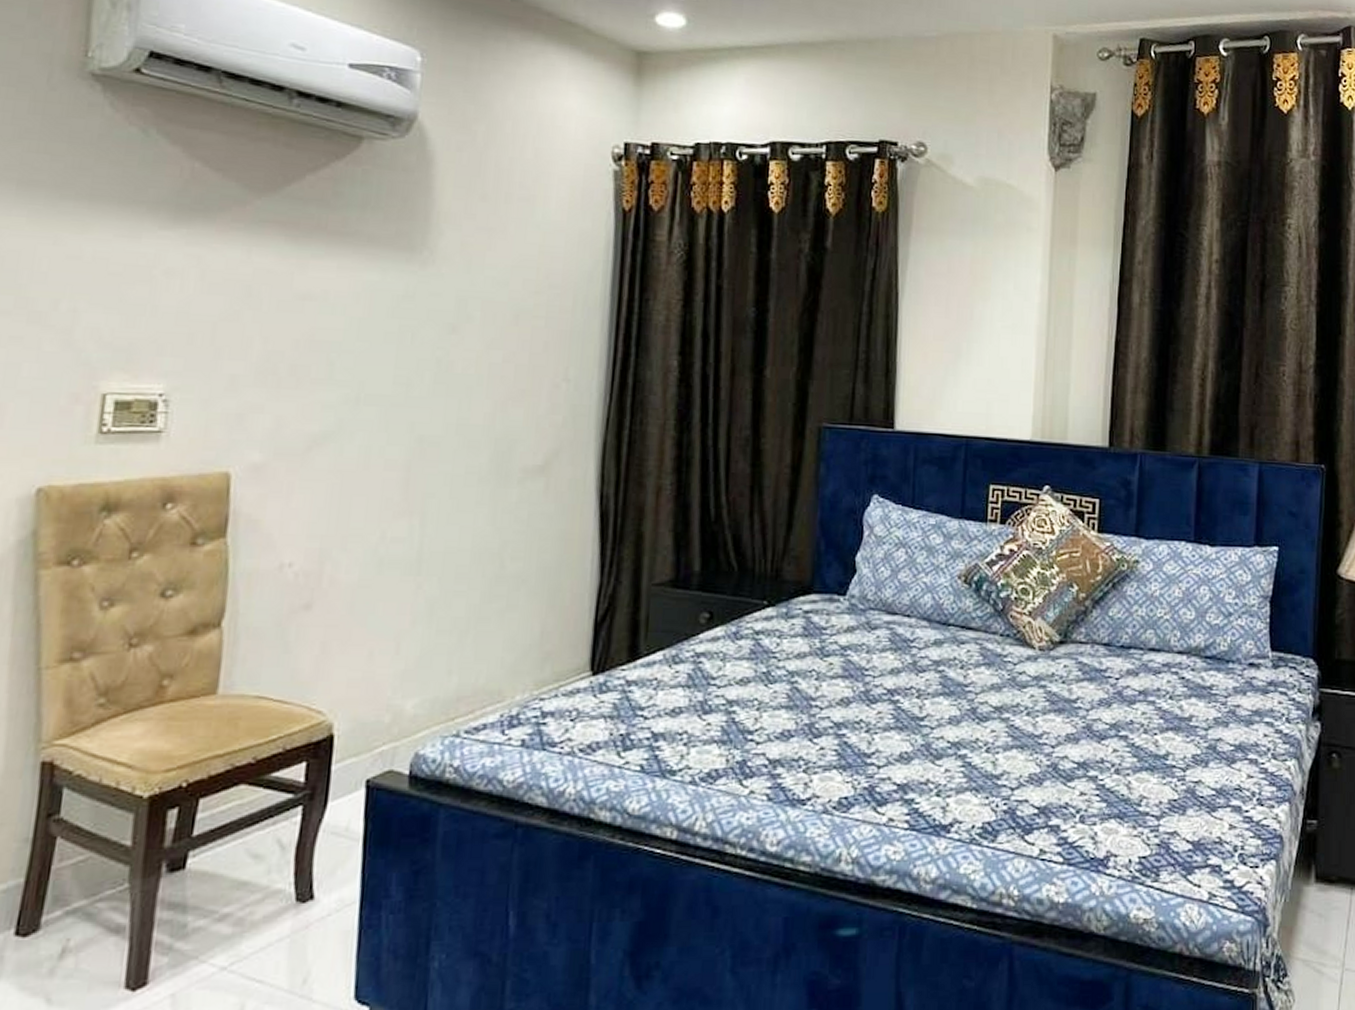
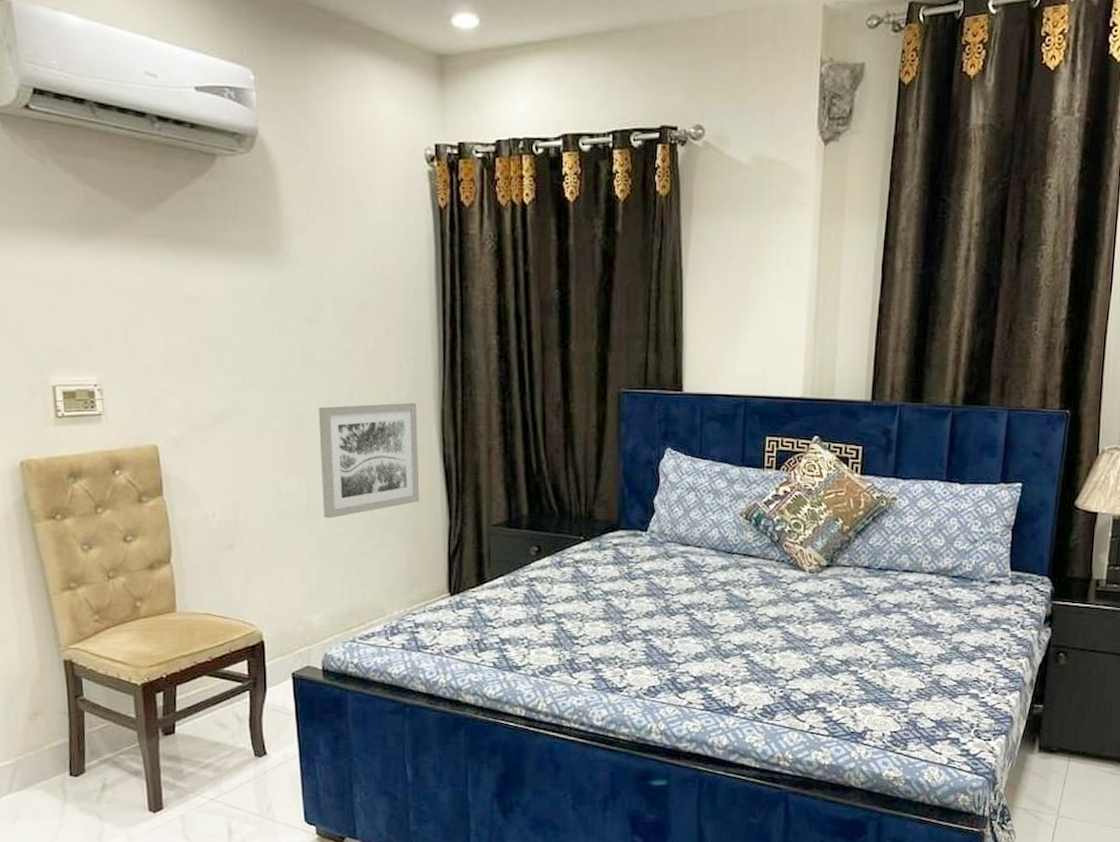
wall art: none [438,430,574,572] -> present [318,402,420,519]

